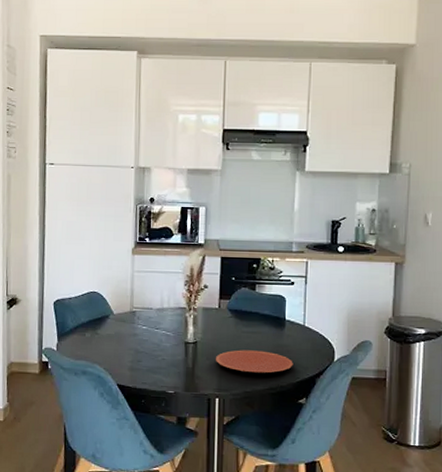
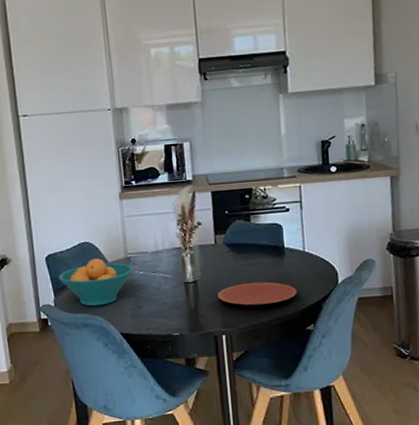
fruit bowl: none [64,309,138,356] -> present [58,258,134,307]

